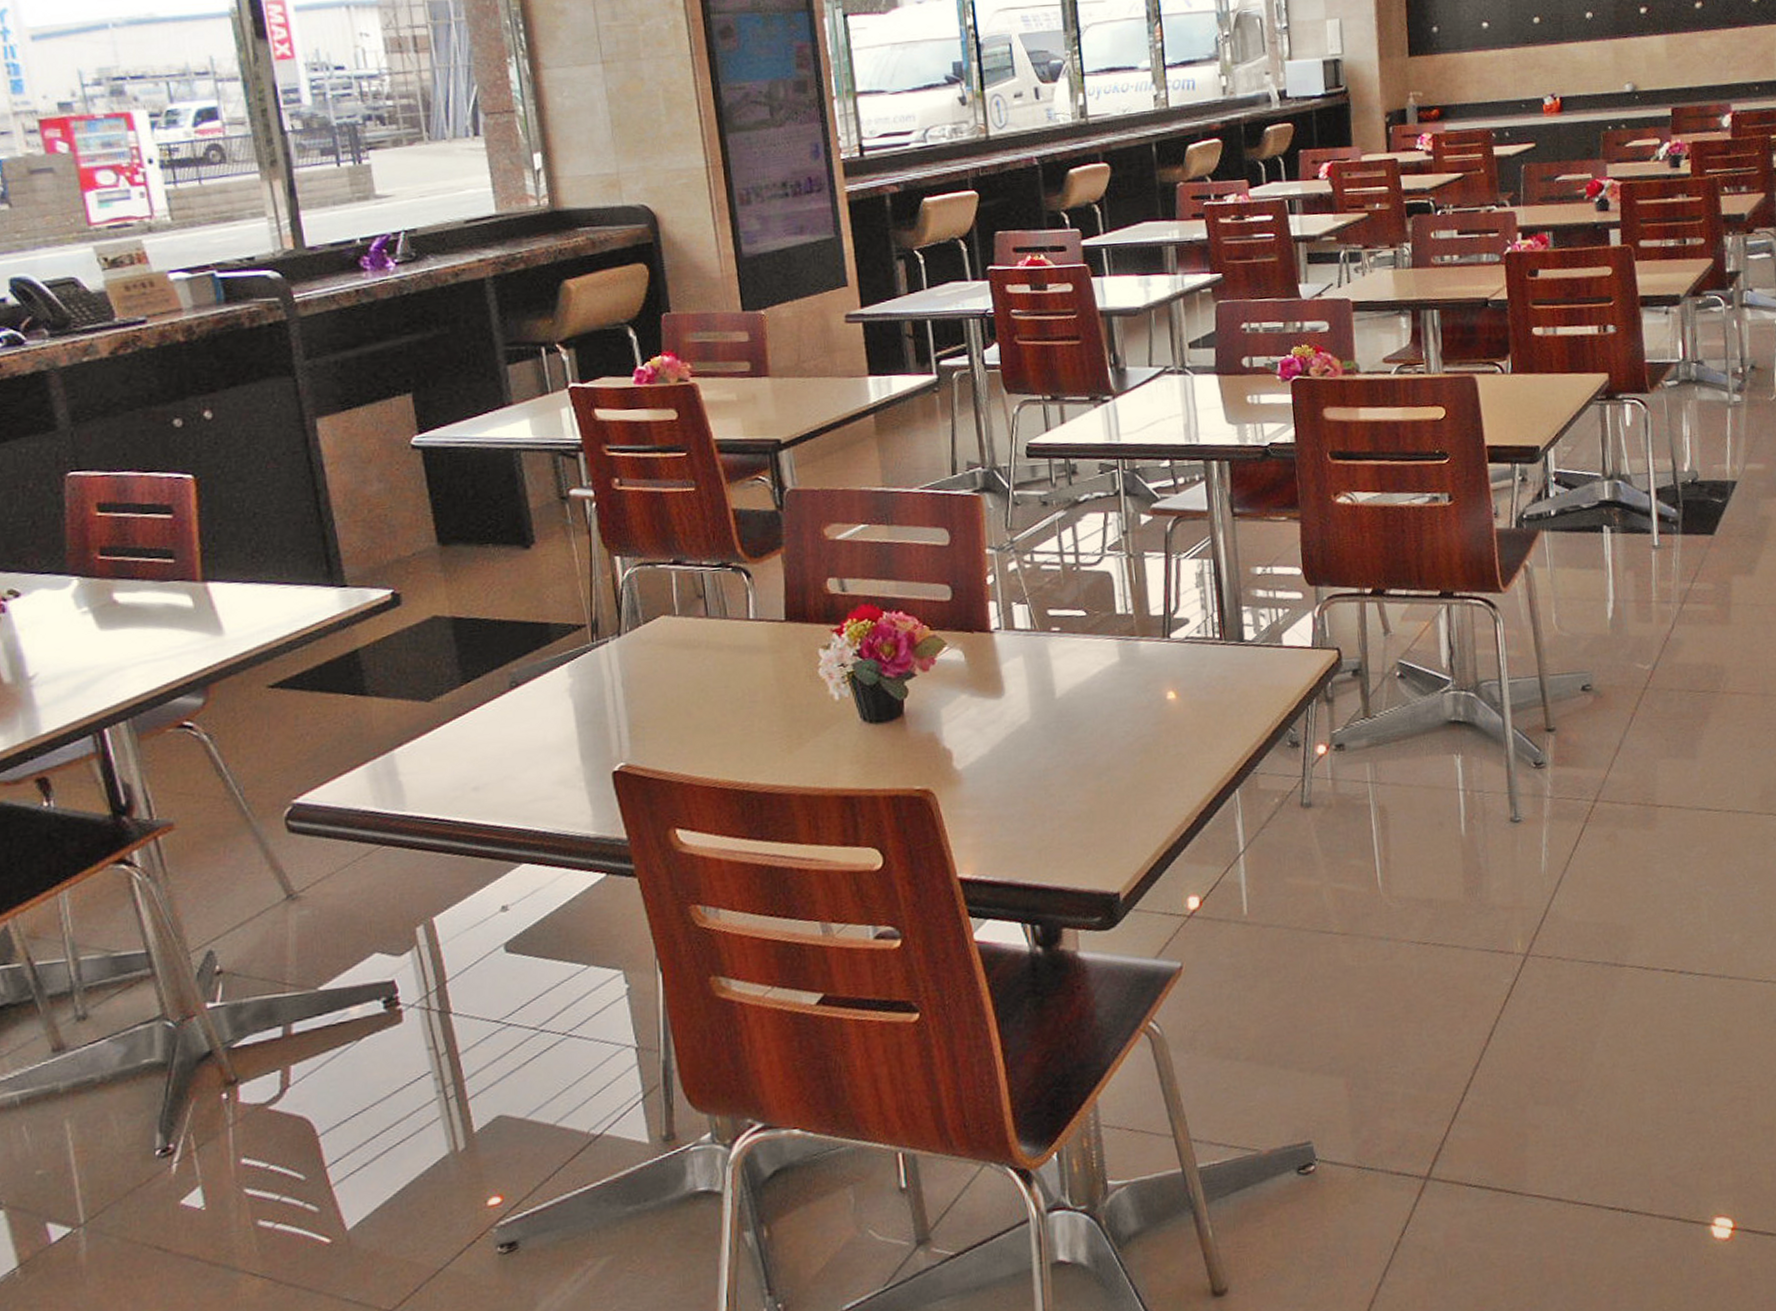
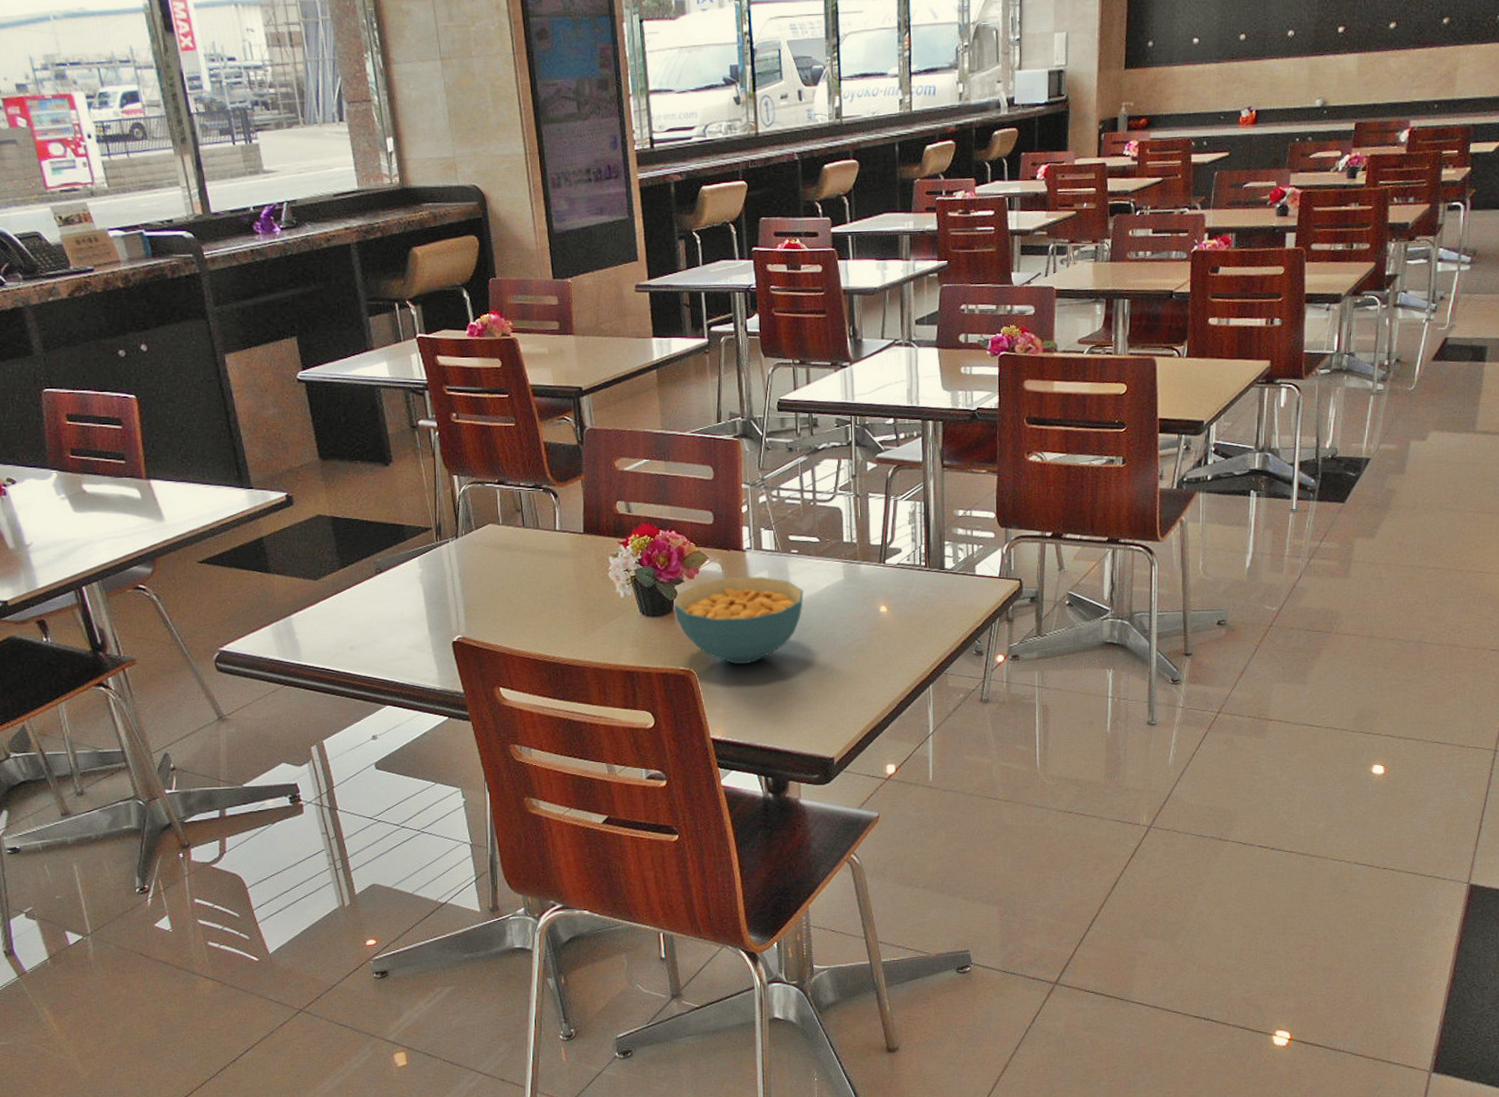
cereal bowl: none [904,663,1070,778] -> present [674,576,804,665]

